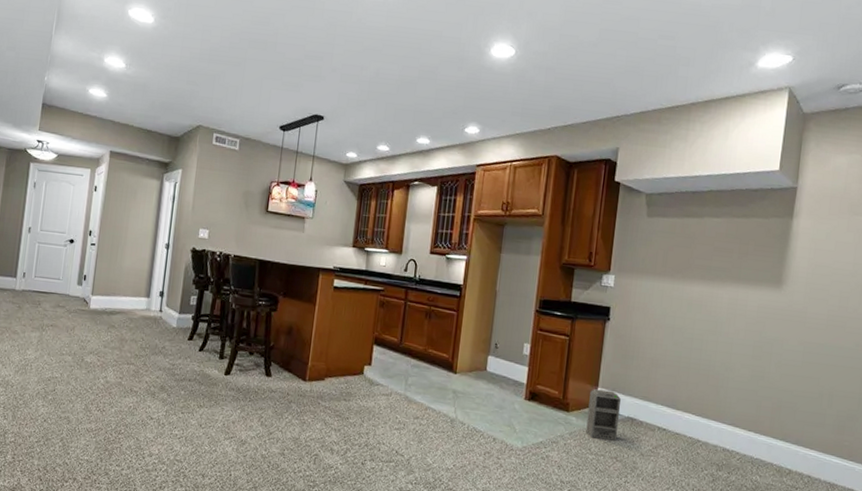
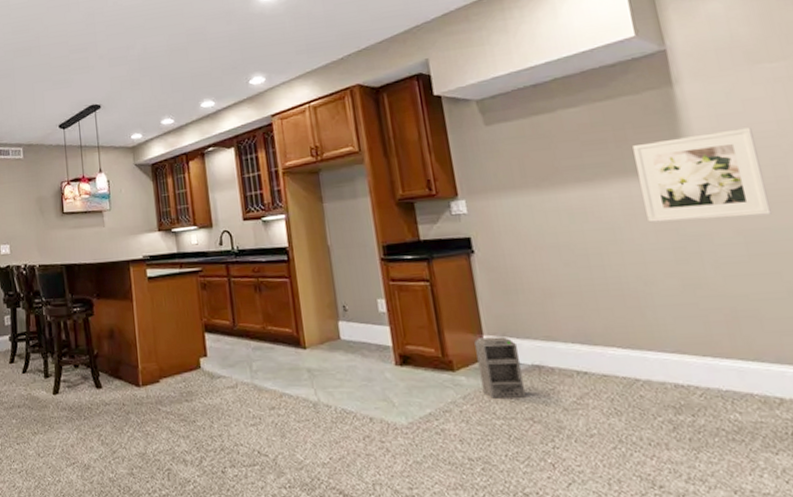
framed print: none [743,259,835,334] -> present [632,127,772,223]

